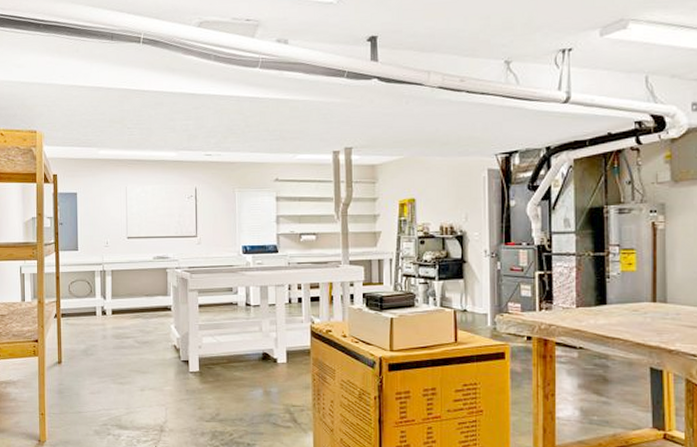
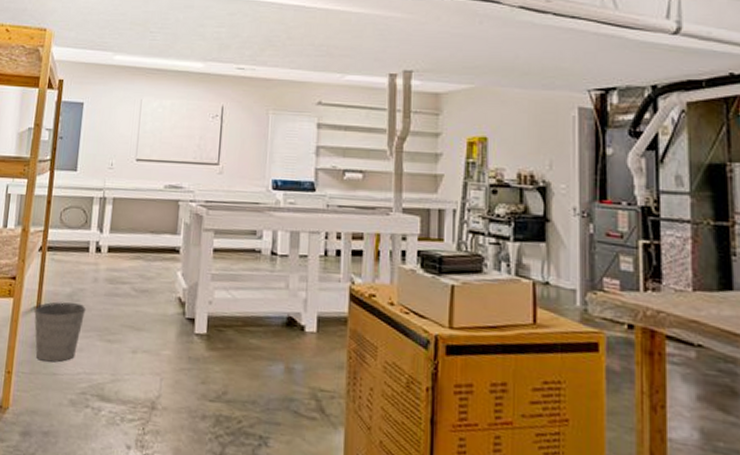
bucket: none [57,356,100,404] -> present [34,301,86,363]

